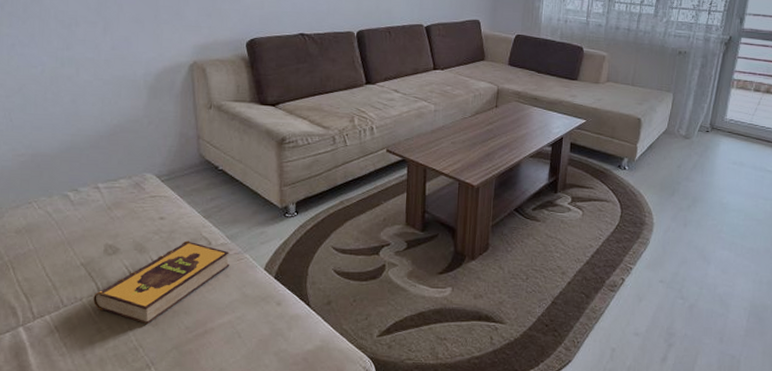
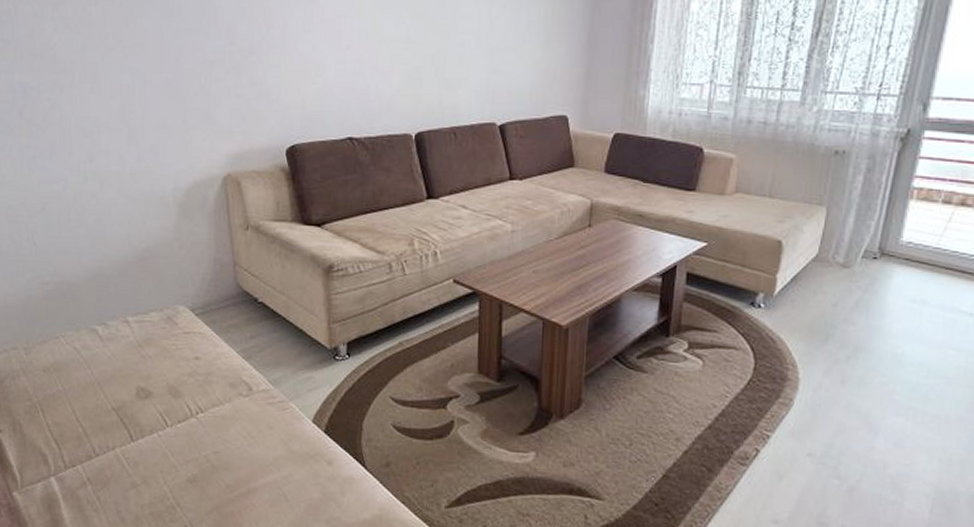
hardback book: present [93,240,230,325] -> none [126,385,273,481]

